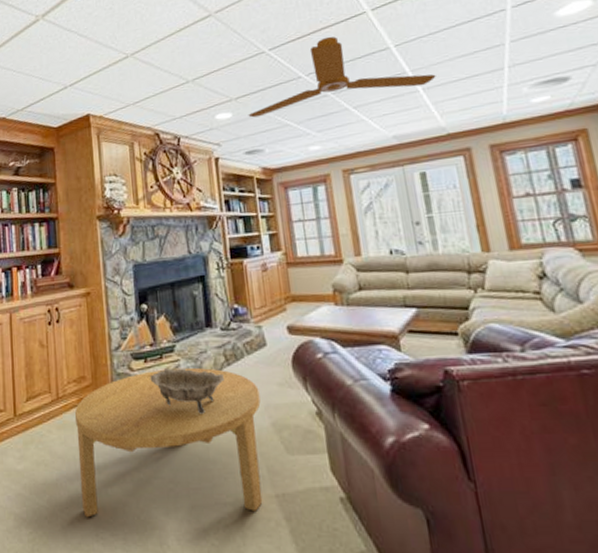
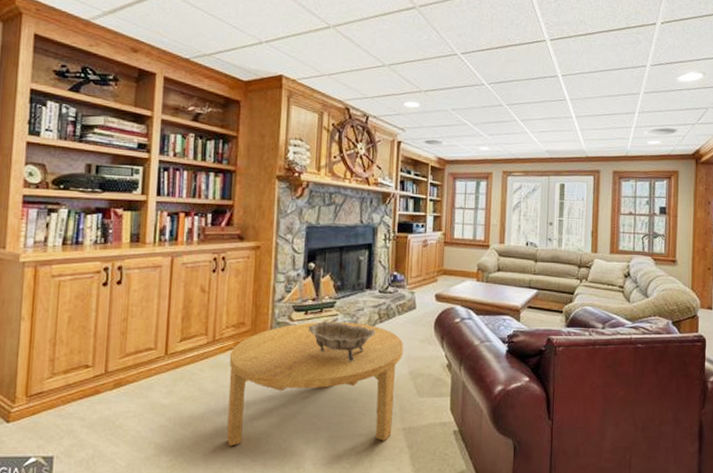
ceiling fan: present [248,36,436,118] -> none [433,54,587,114]

